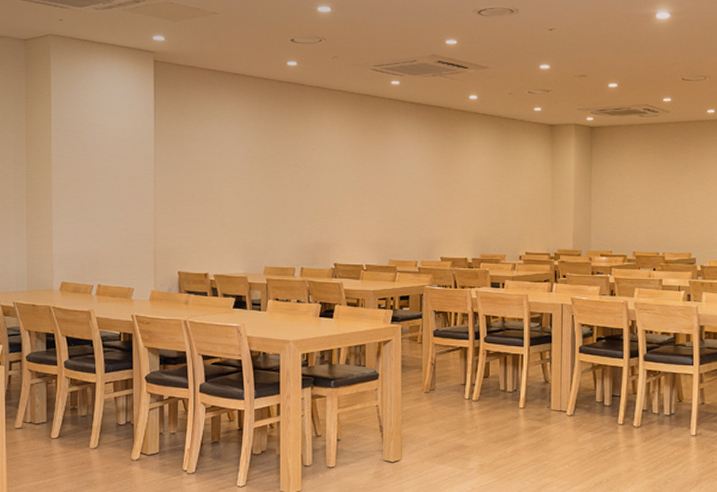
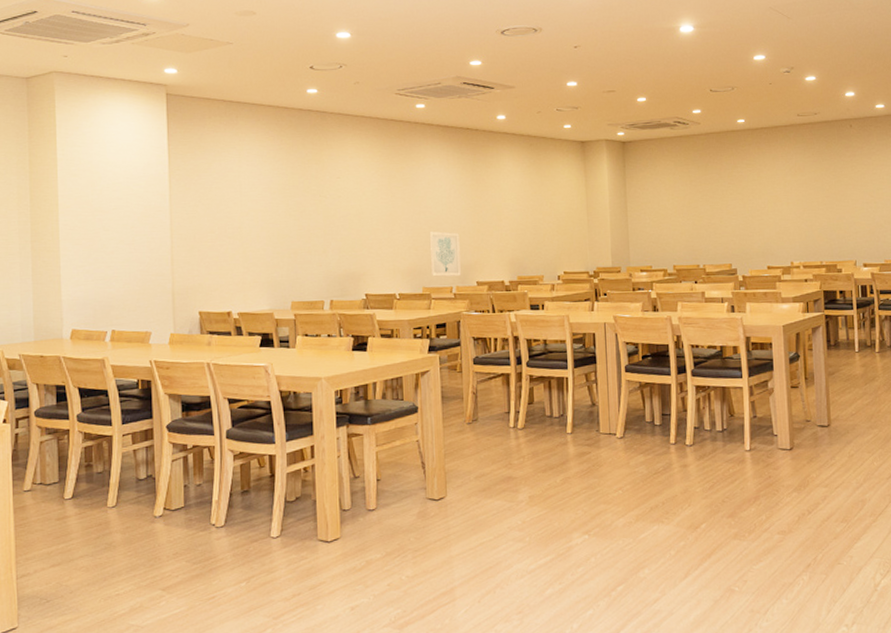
wall art: none [397,207,426,251] -> present [429,231,461,277]

